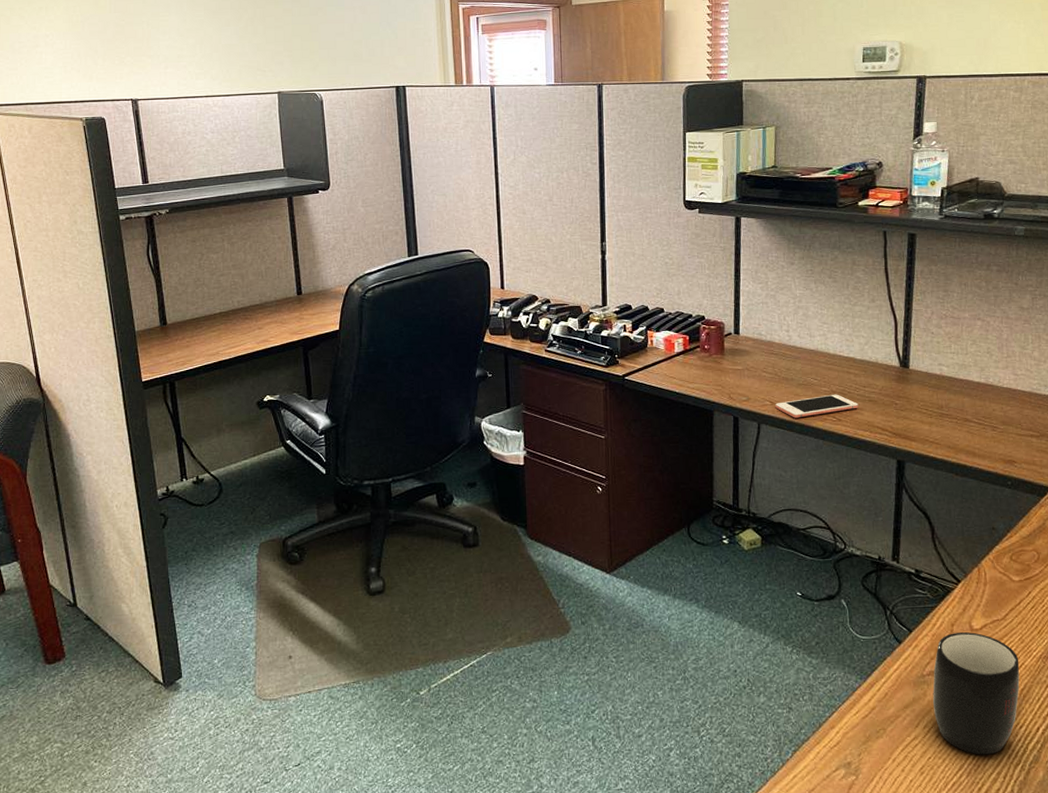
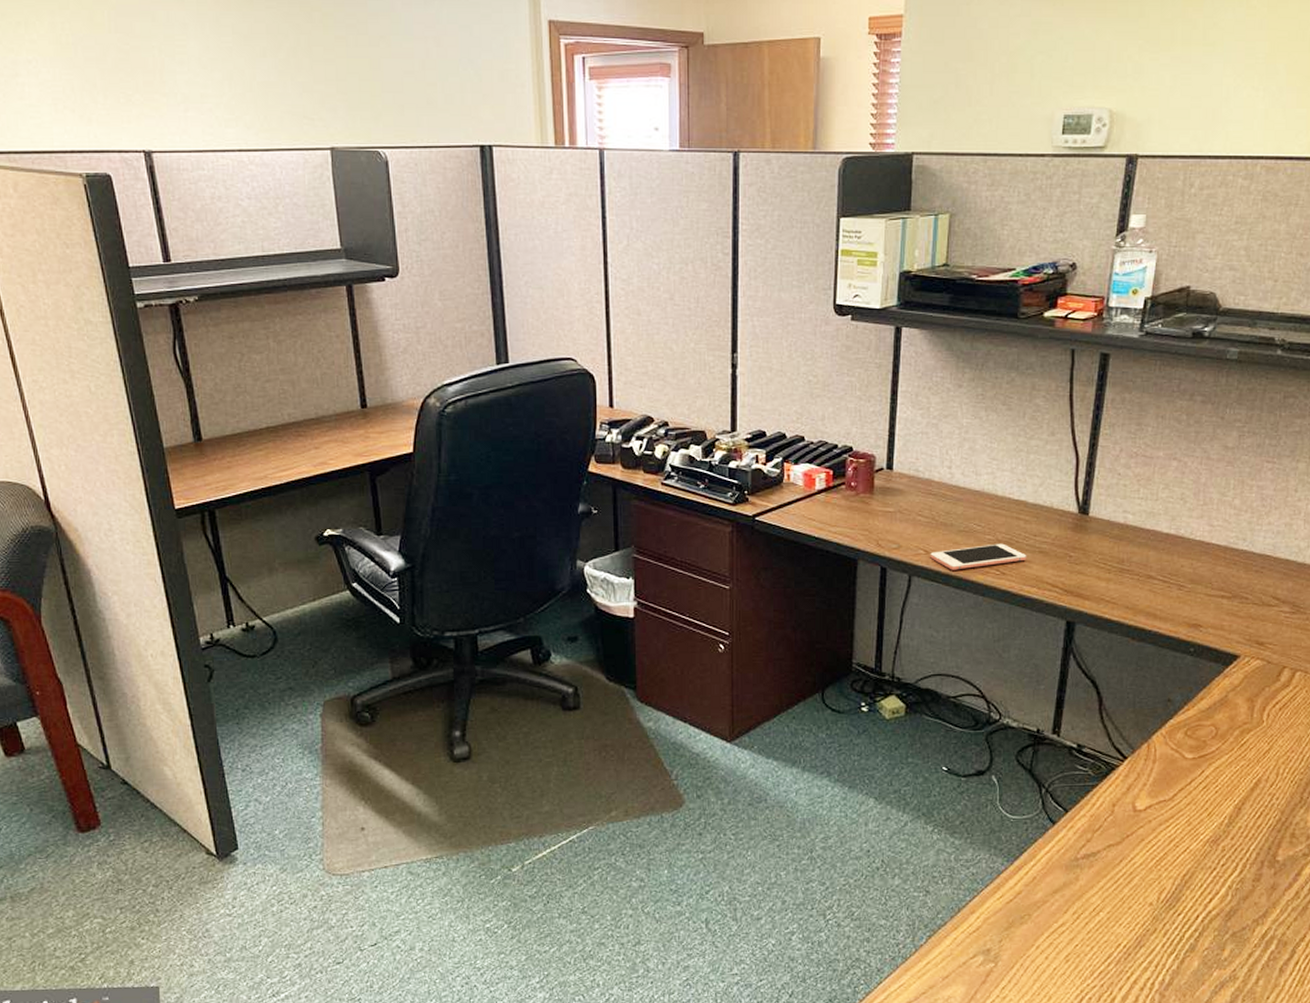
mug: present [932,631,1020,755] -> none [1084,812,1184,943]

